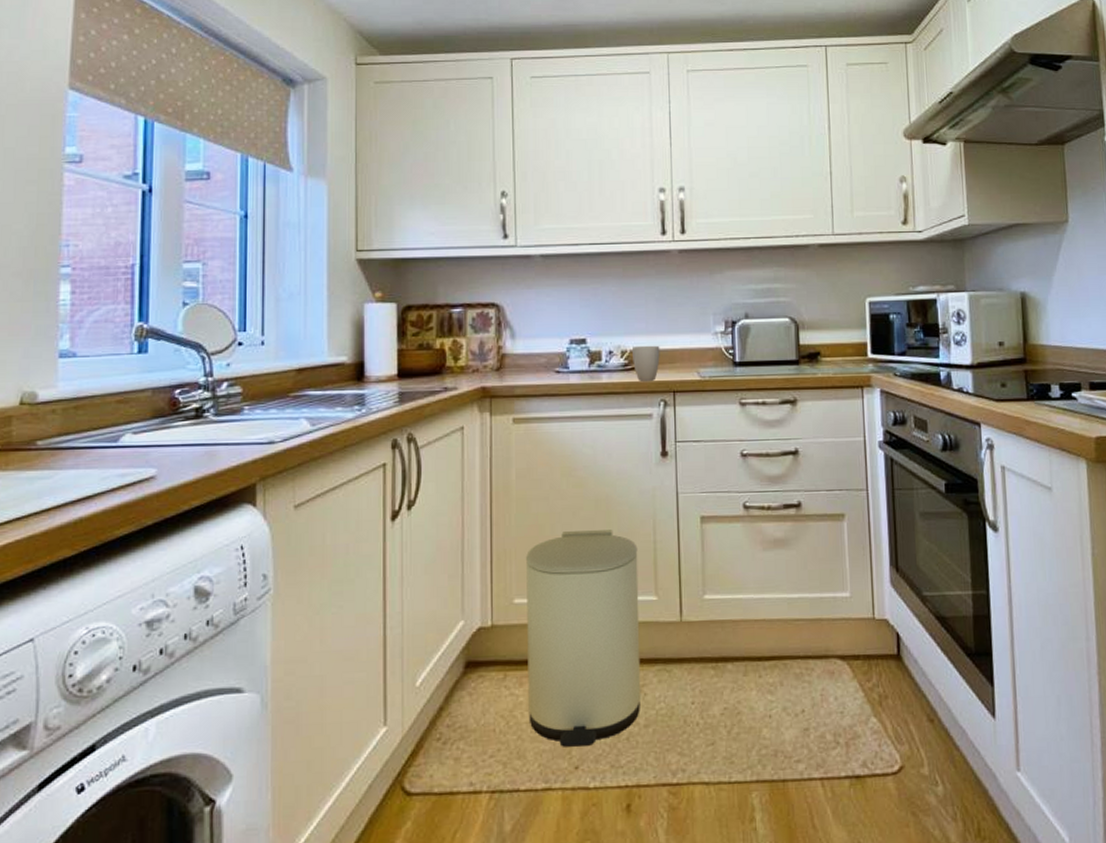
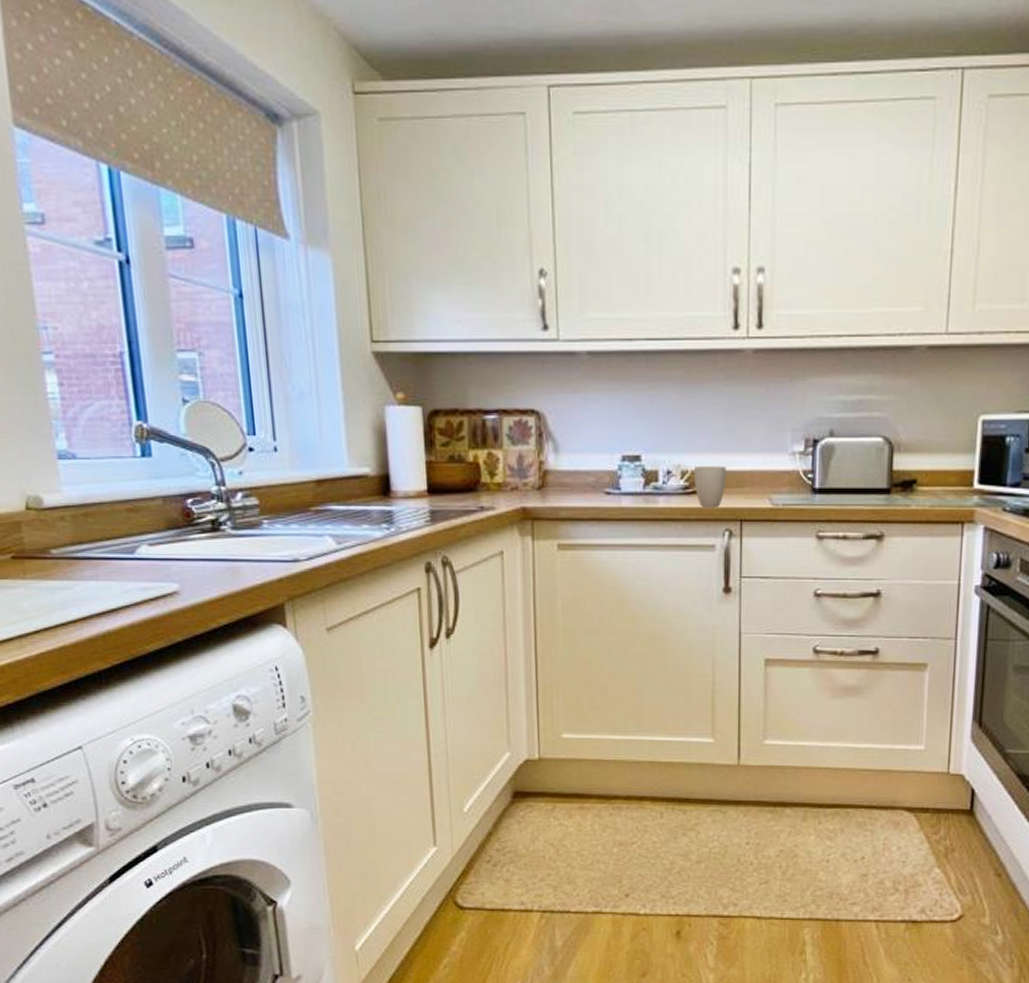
pedal bin: present [526,530,641,747] -> none [574,668,694,878]

